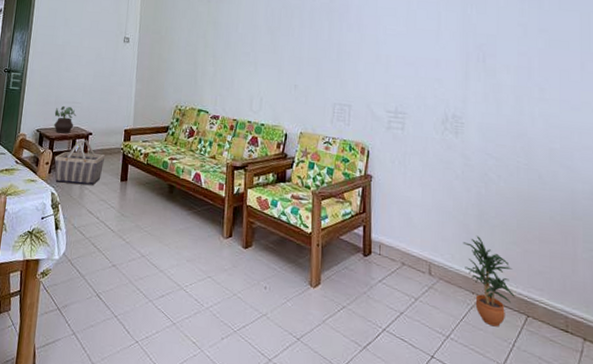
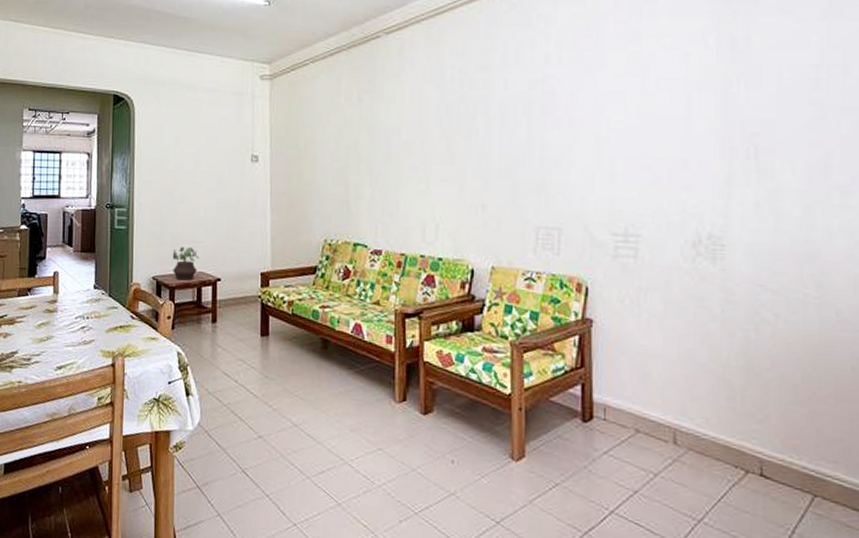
basket: present [54,139,106,186] -> none [177,286,240,343]
potted plant: present [462,235,515,327] -> none [722,393,797,509]

